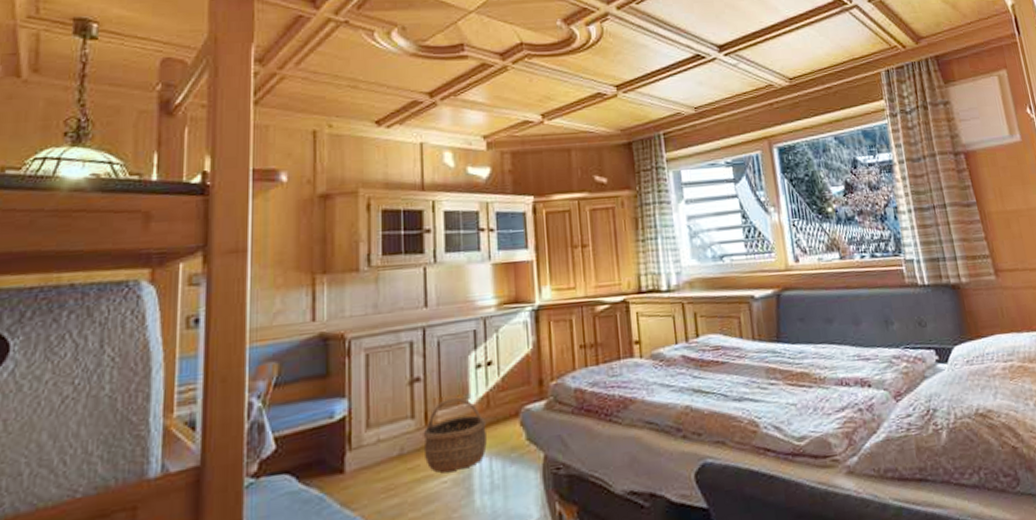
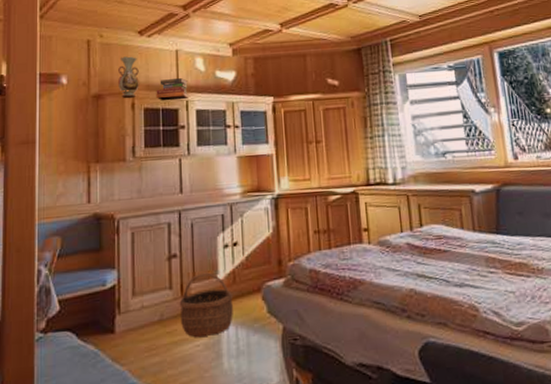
decorative vase: none [351,149,376,199] -> present [118,56,139,99]
books: none [396,175,435,202] -> present [156,78,188,101]

